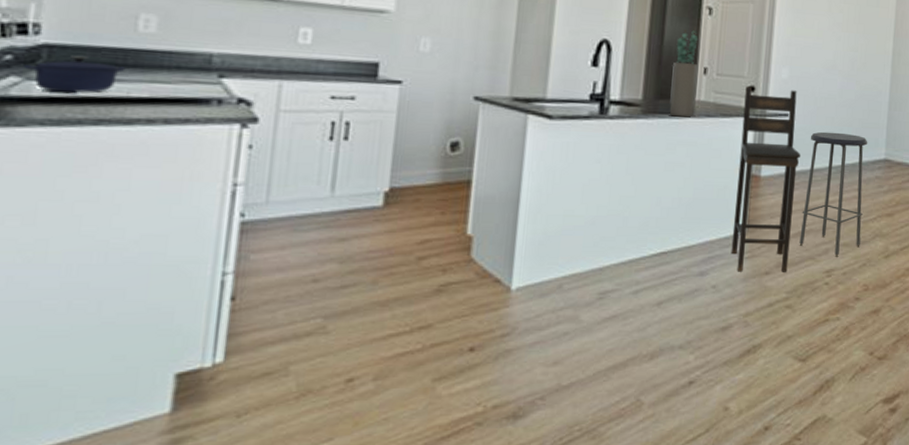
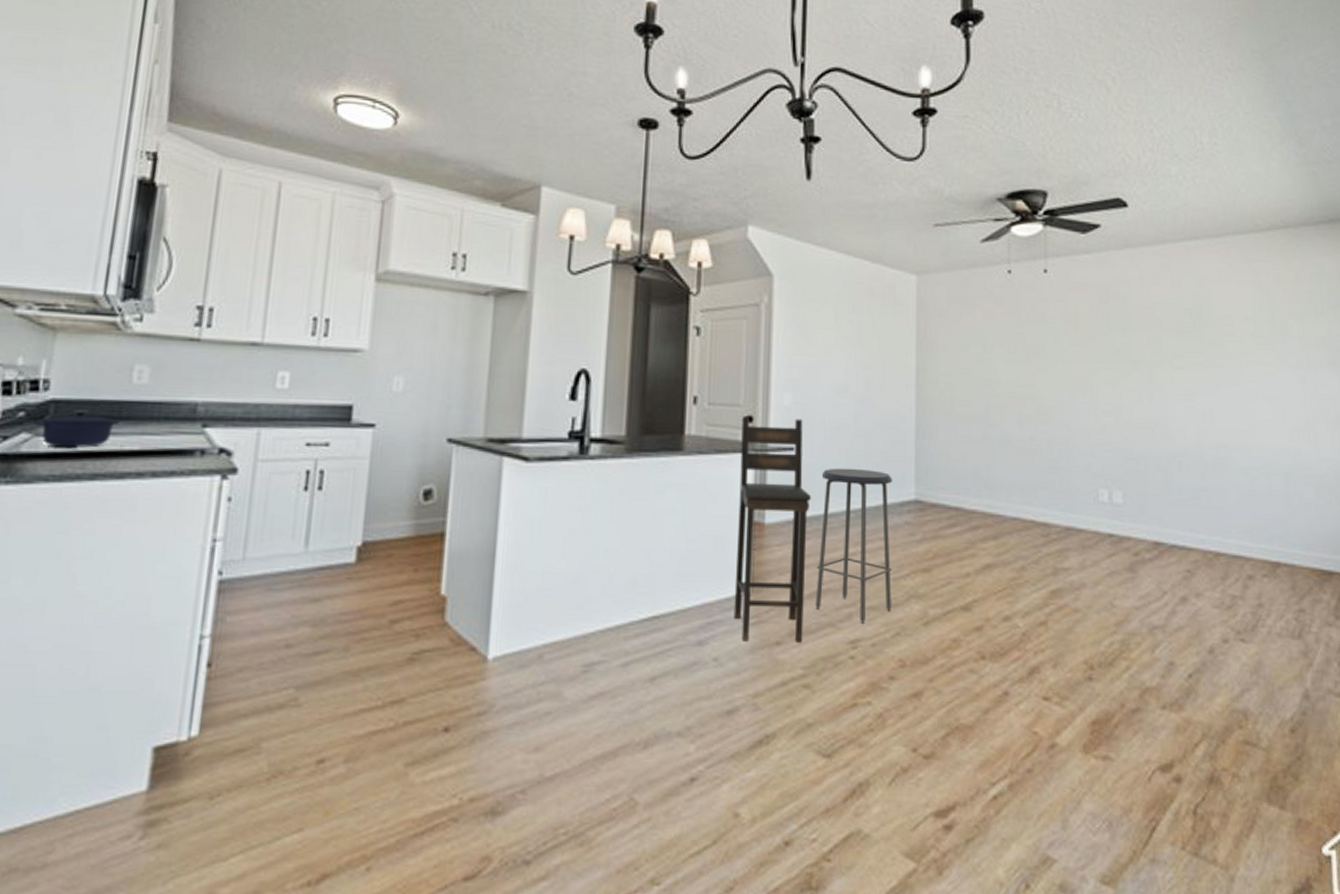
vase: present [669,27,699,118] -> none [656,350,686,456]

